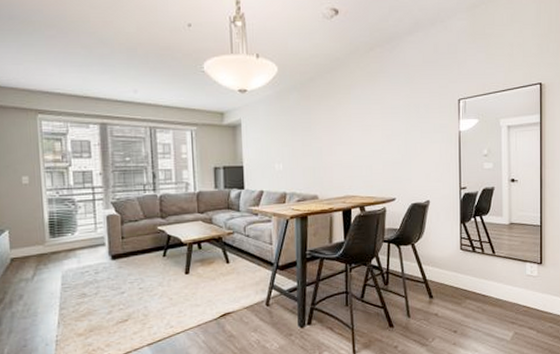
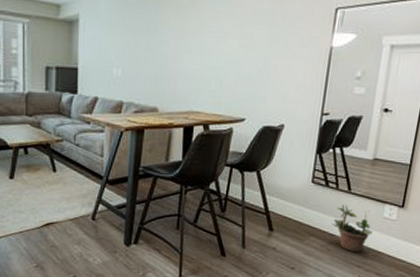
potted plant: none [483,267,519,310] -> present [332,205,373,253]

